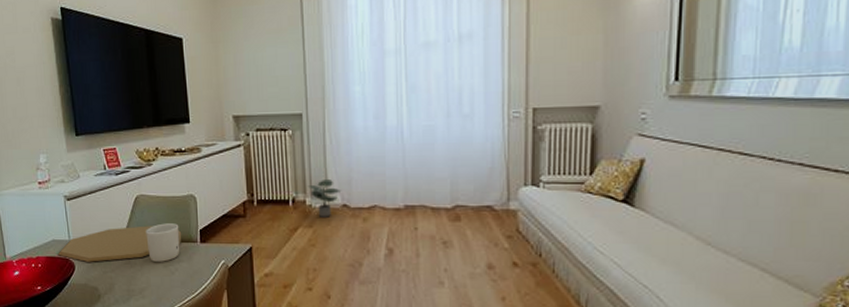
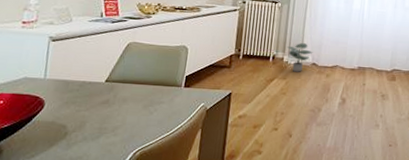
placemat: present [58,225,182,262] -> none [27,69,168,101]
mug: present [146,223,180,262] -> none [129,68,167,103]

